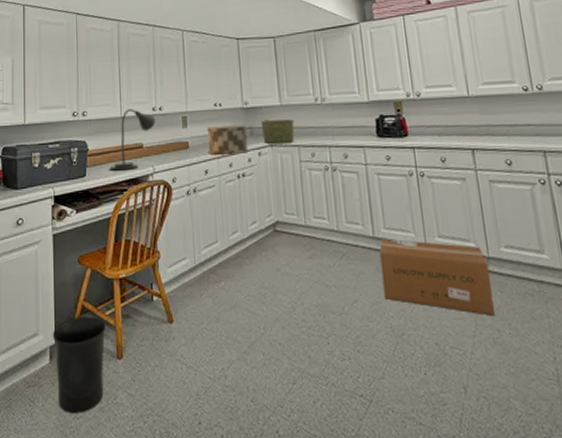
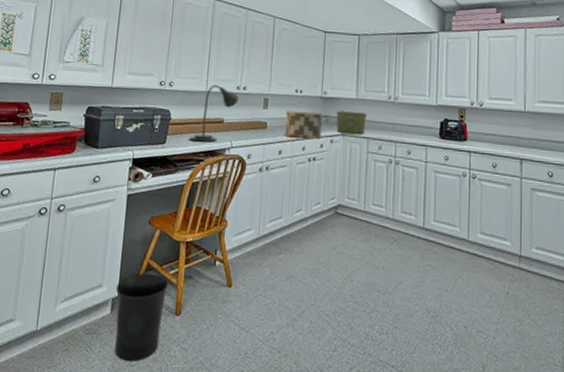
box: present [379,238,495,316] -> none [425,229,520,307]

